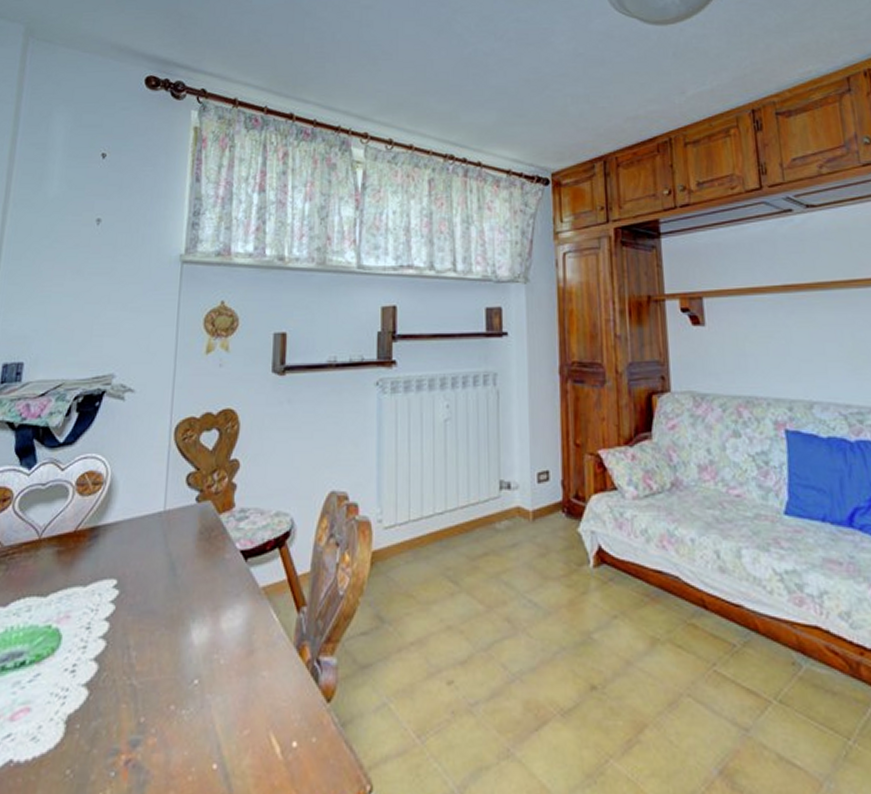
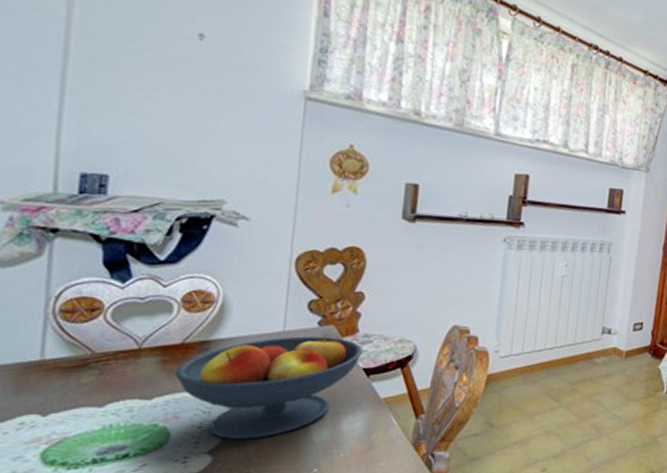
fruit bowl: none [68,512,241,642] -> present [175,335,364,439]

